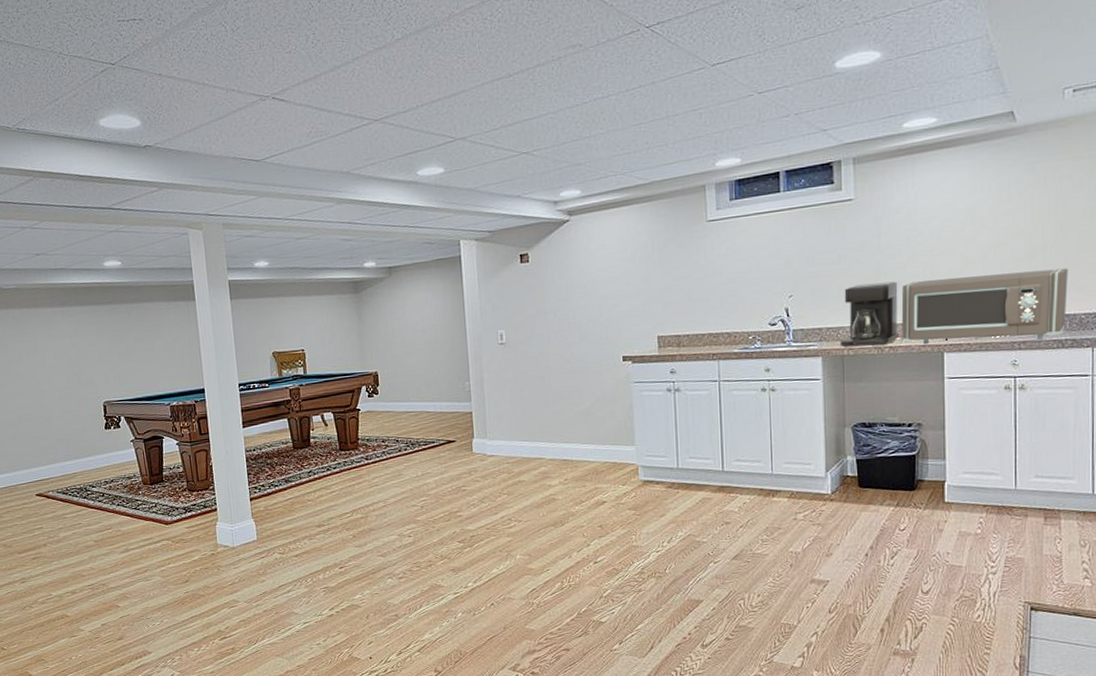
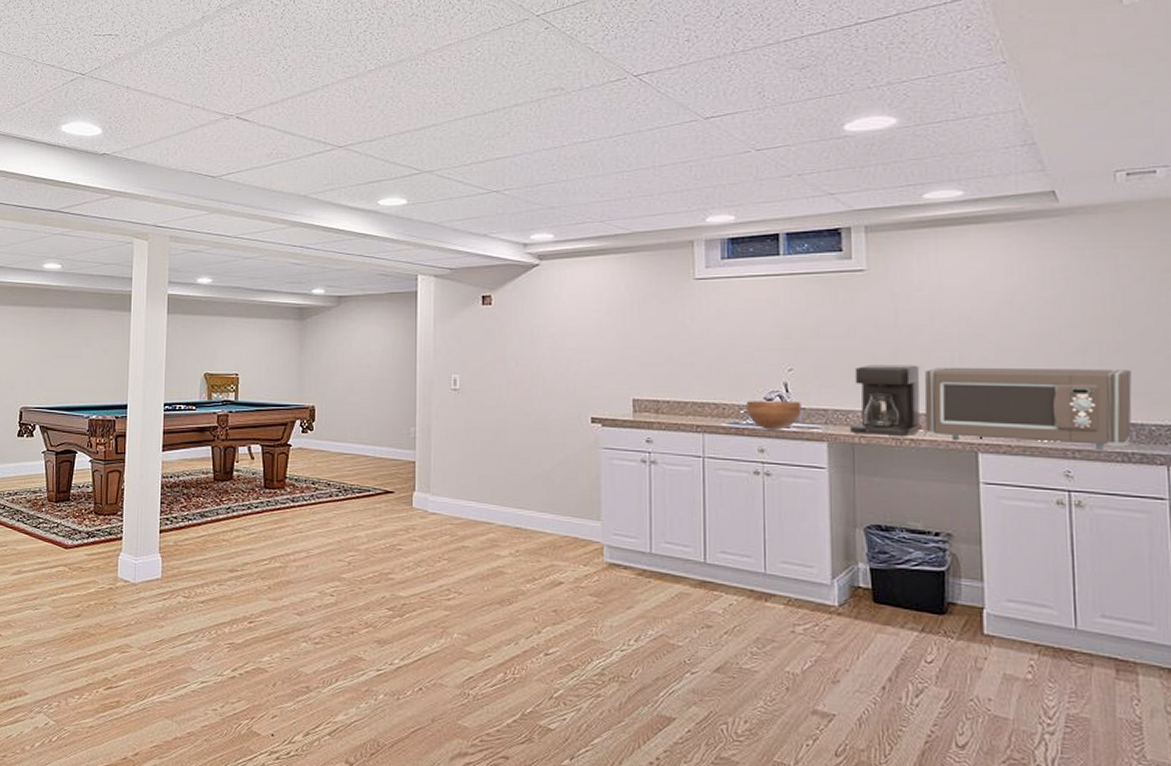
bowl: none [753,324,800,352] -> present [745,401,802,431]

